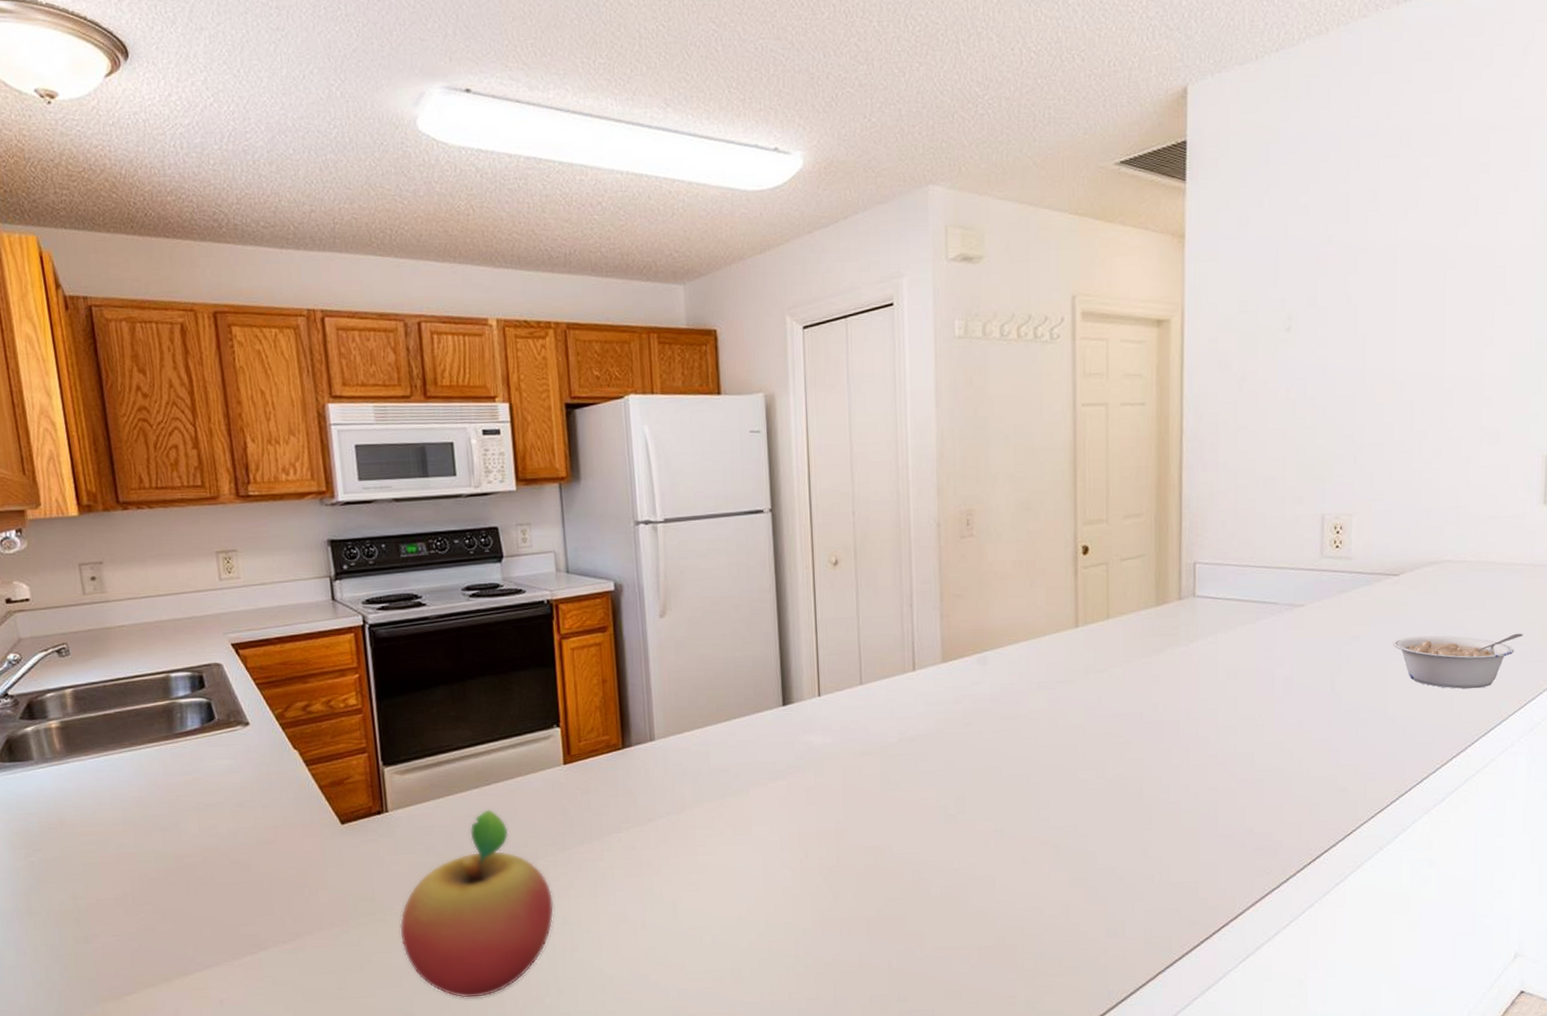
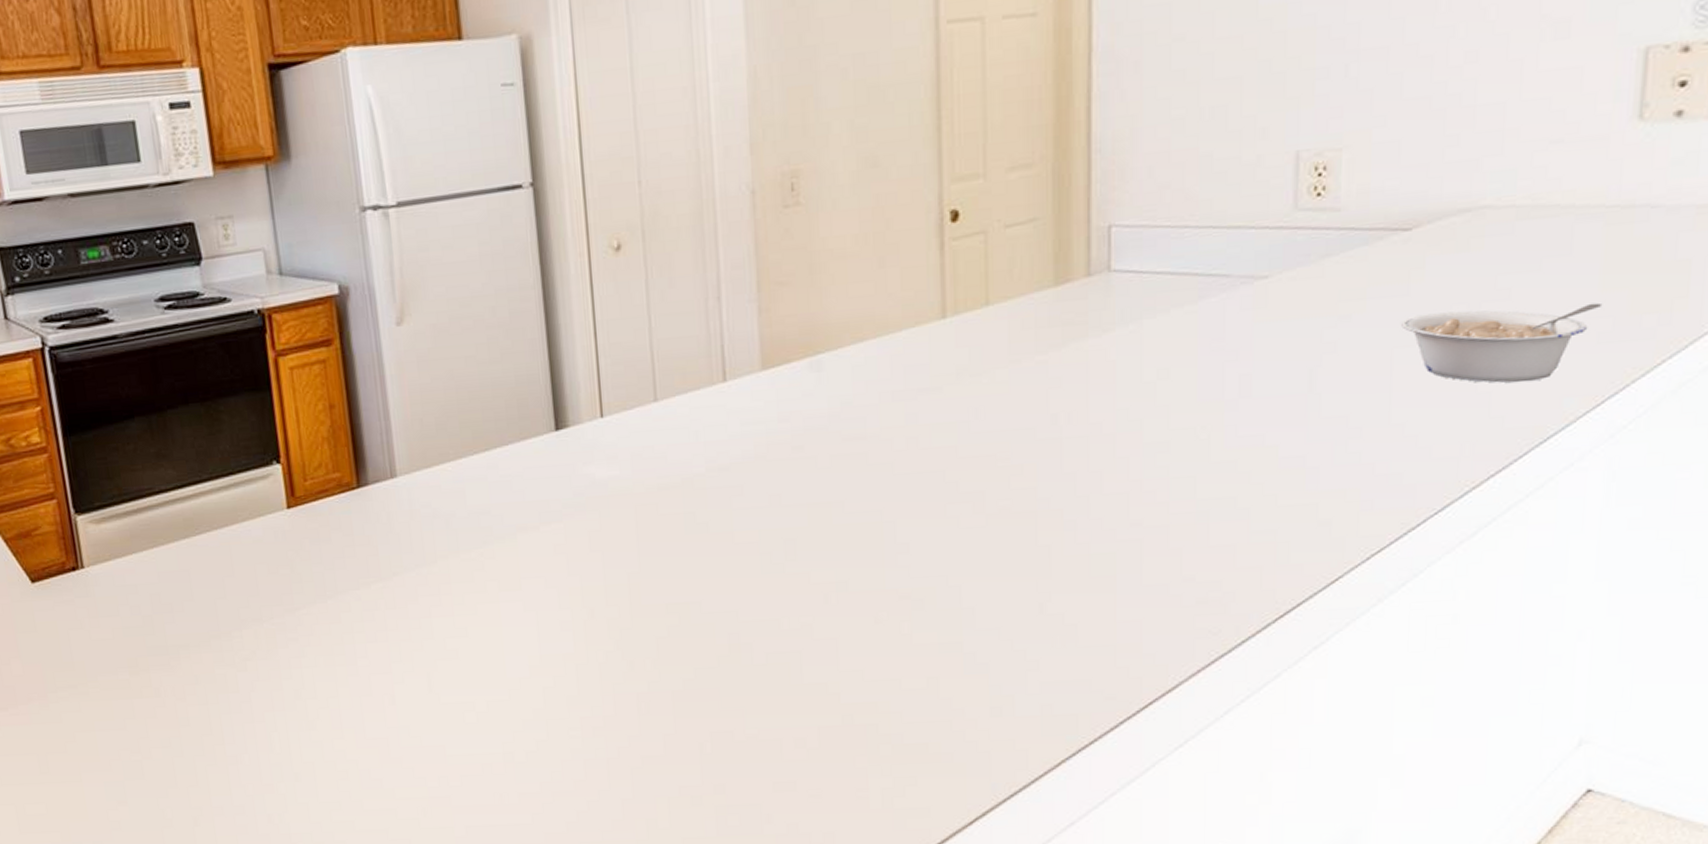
fruit: present [399,809,555,999] -> none [104,563,285,785]

